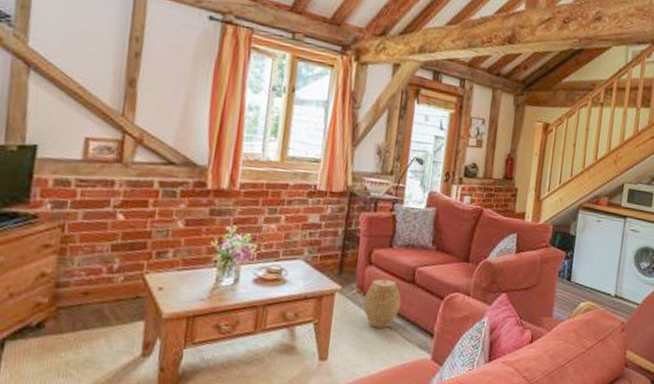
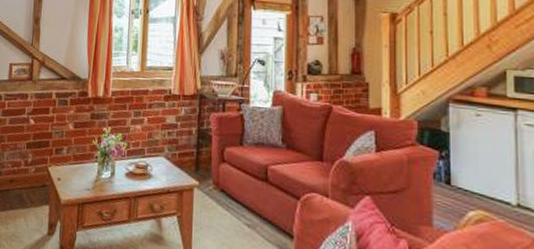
woven basket: present [363,279,402,328] -> none [220,176,257,226]

